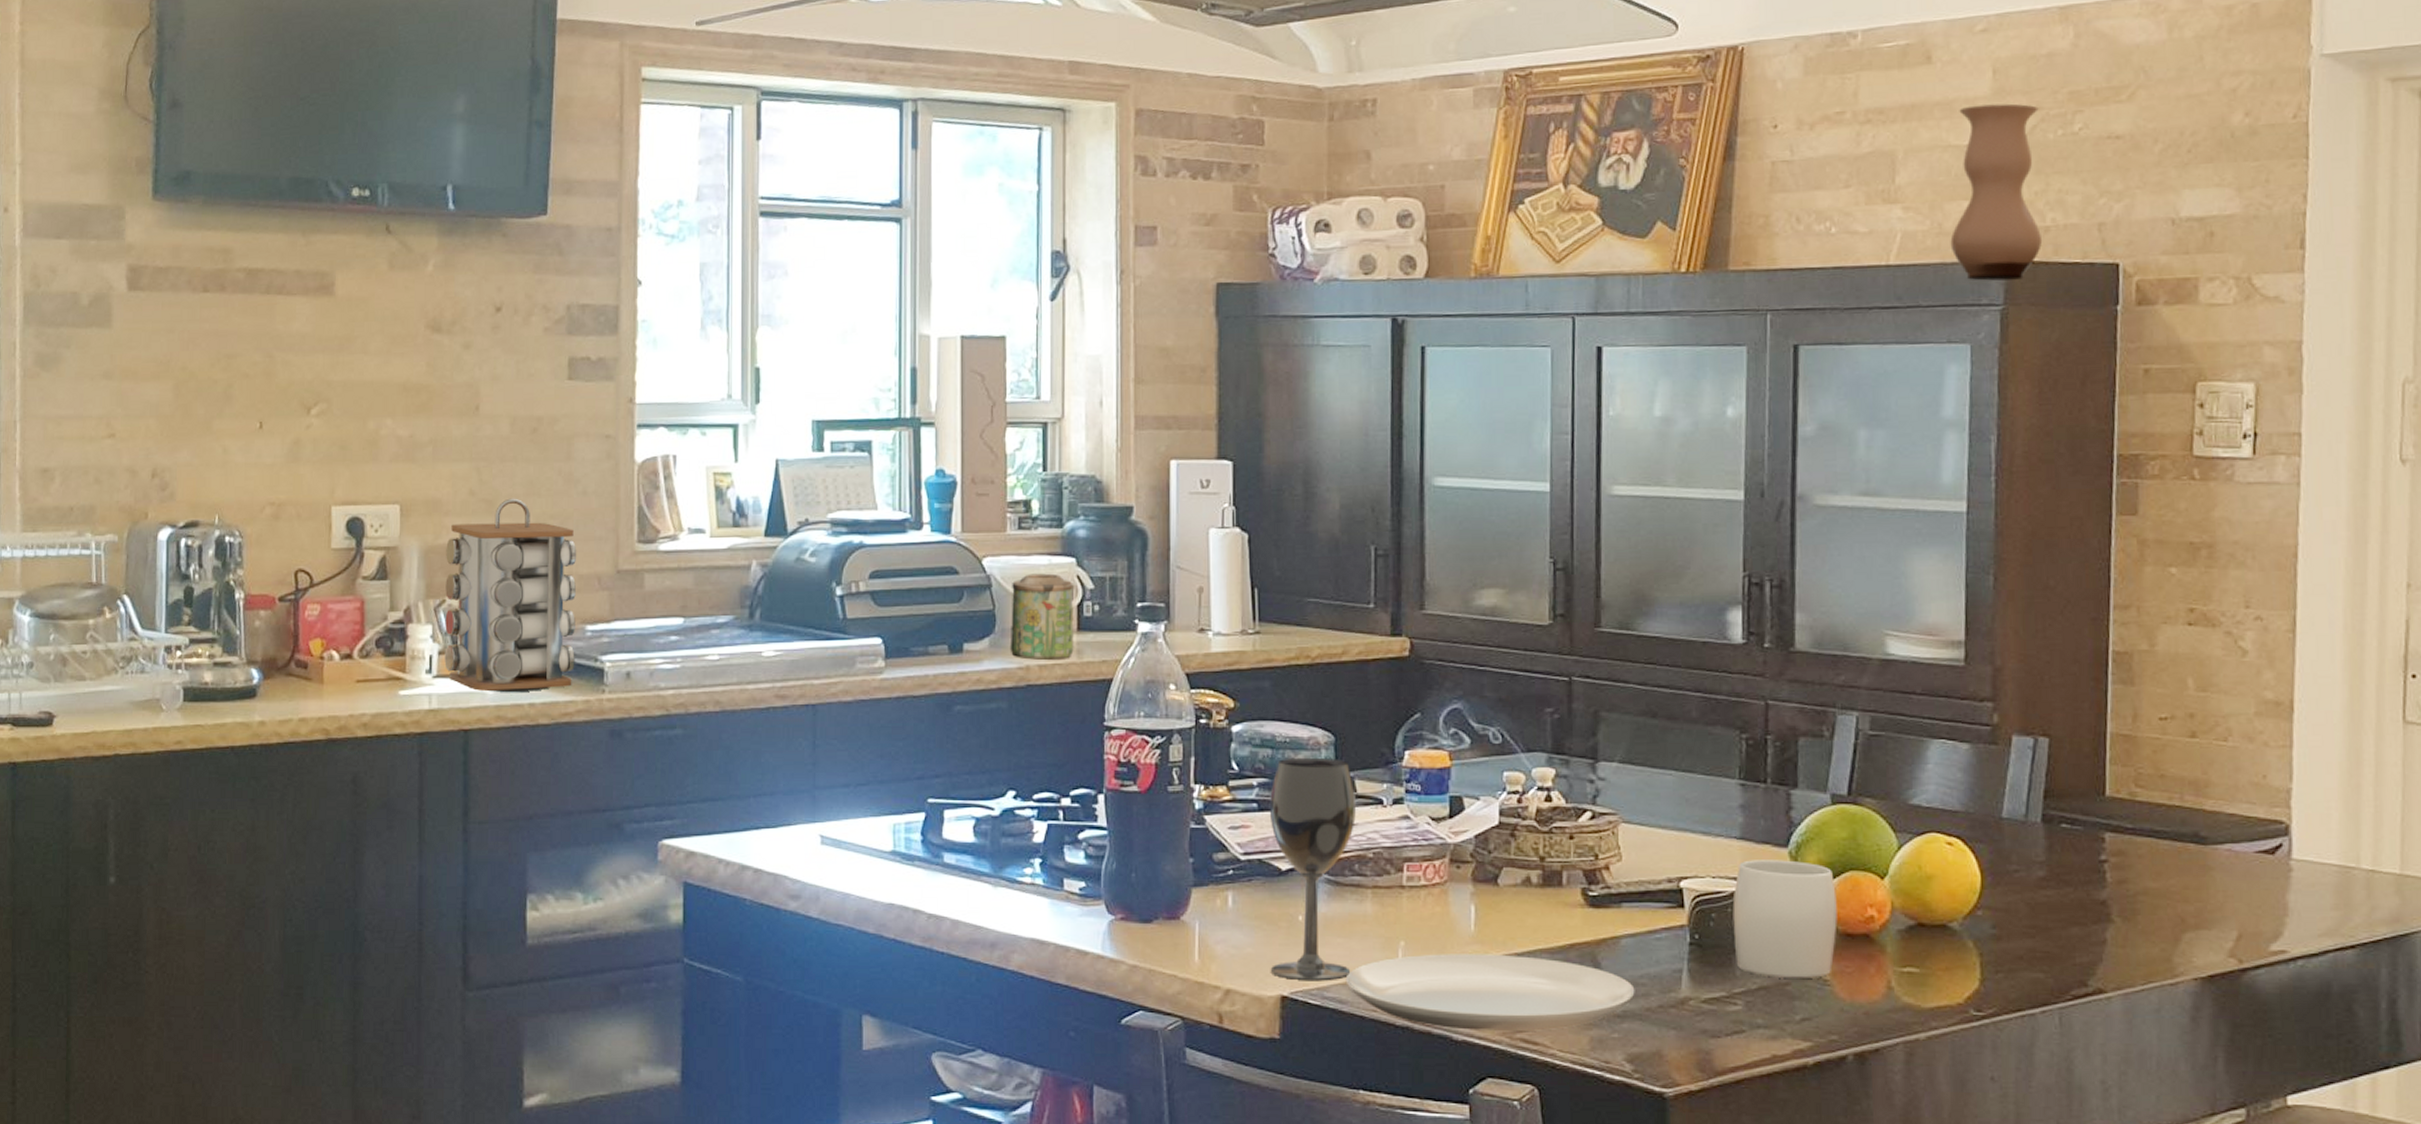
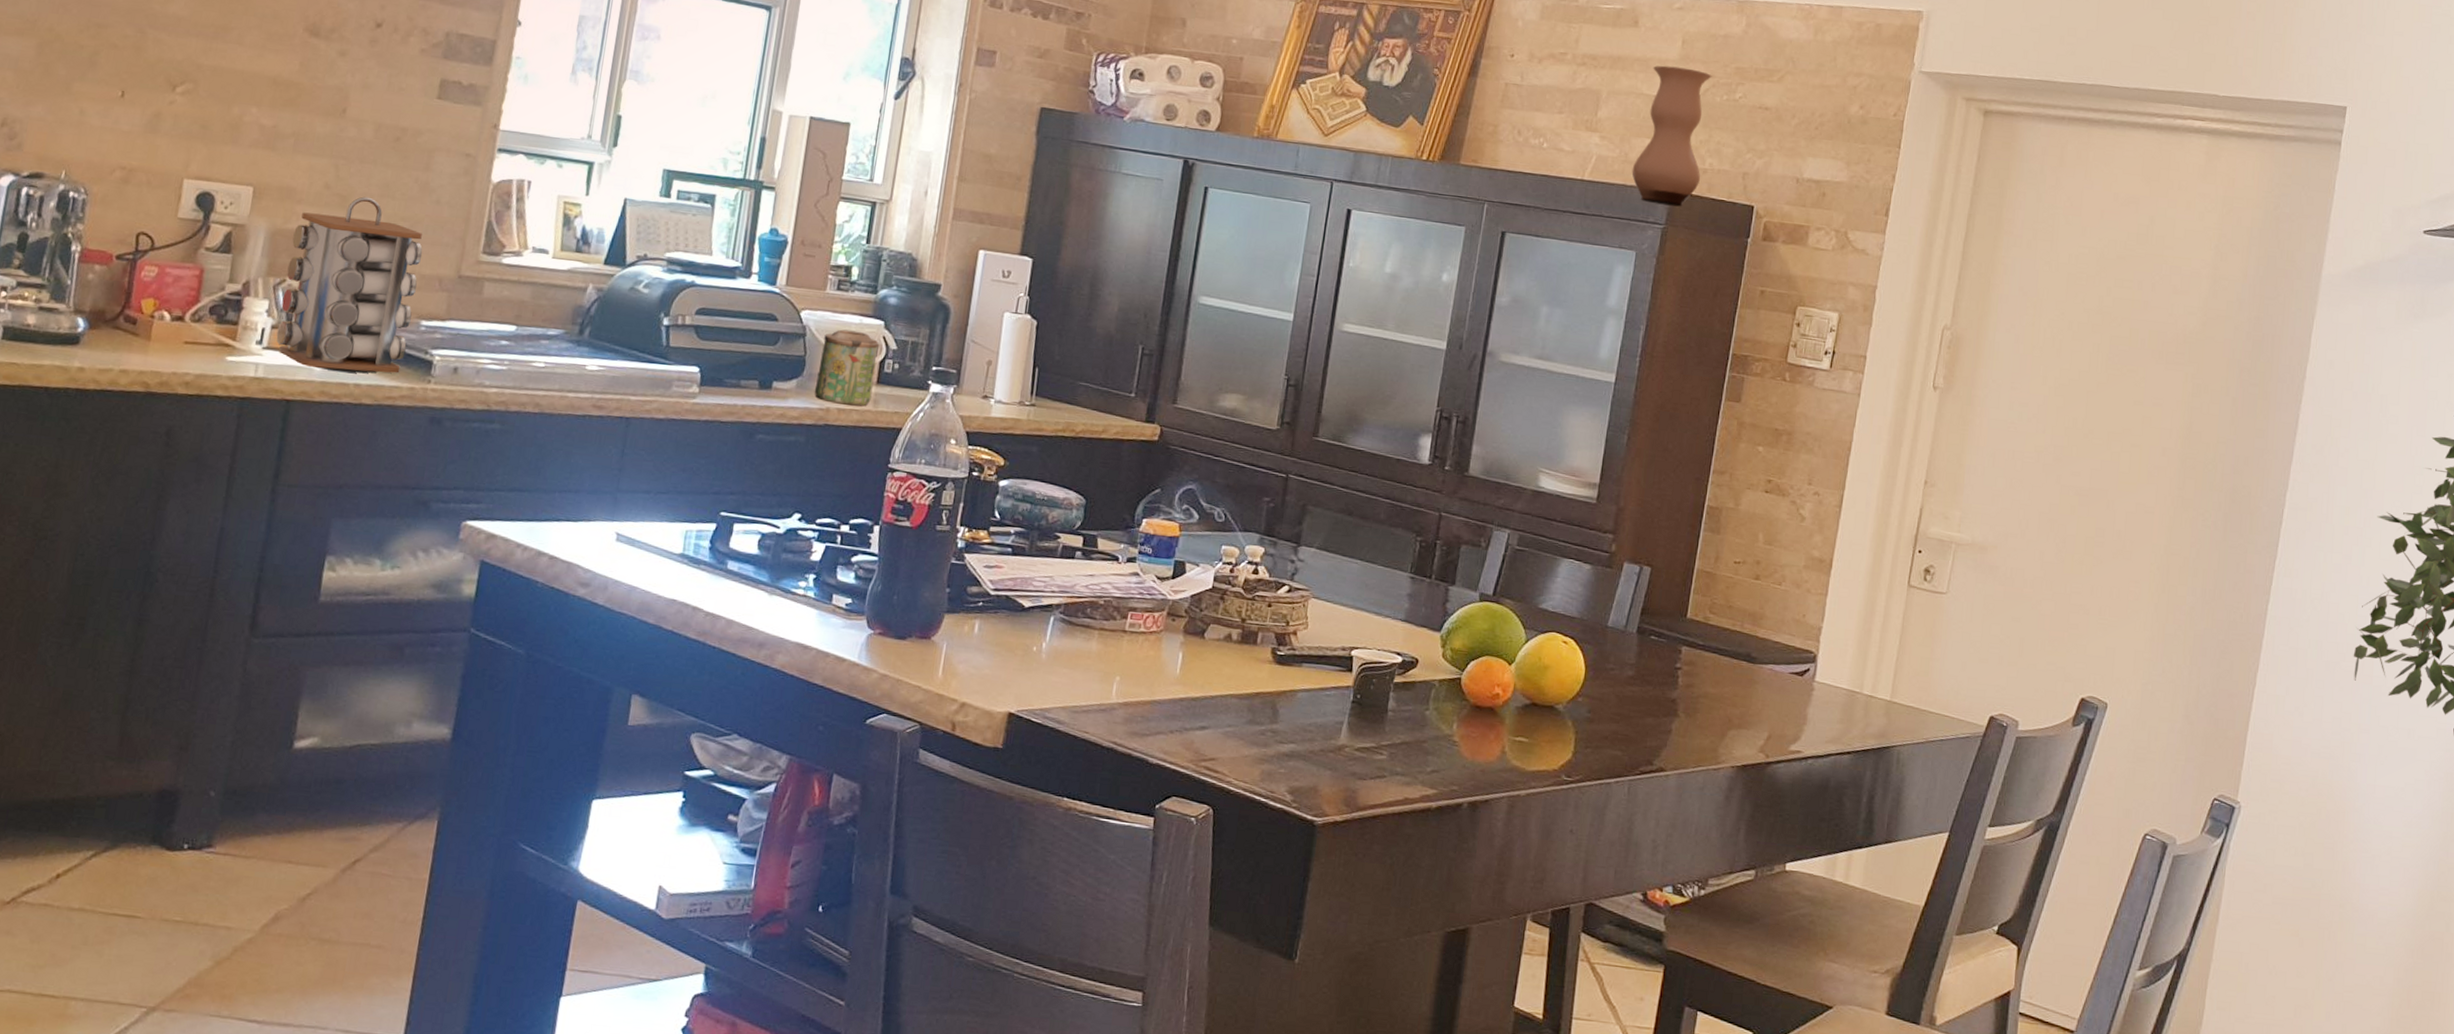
wine glass: present [1269,757,1357,980] -> none [1002,513,1097,704]
plate: present [1345,954,1635,1032] -> none [1065,689,1303,762]
mug: present [1732,860,1838,978] -> none [1386,639,1473,739]

